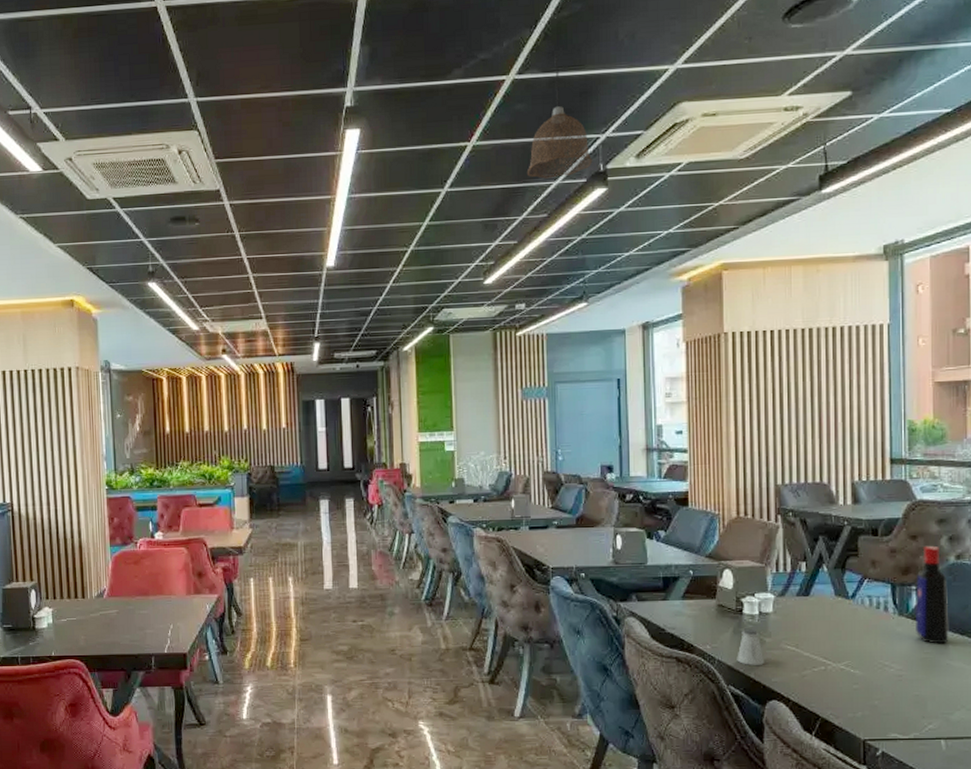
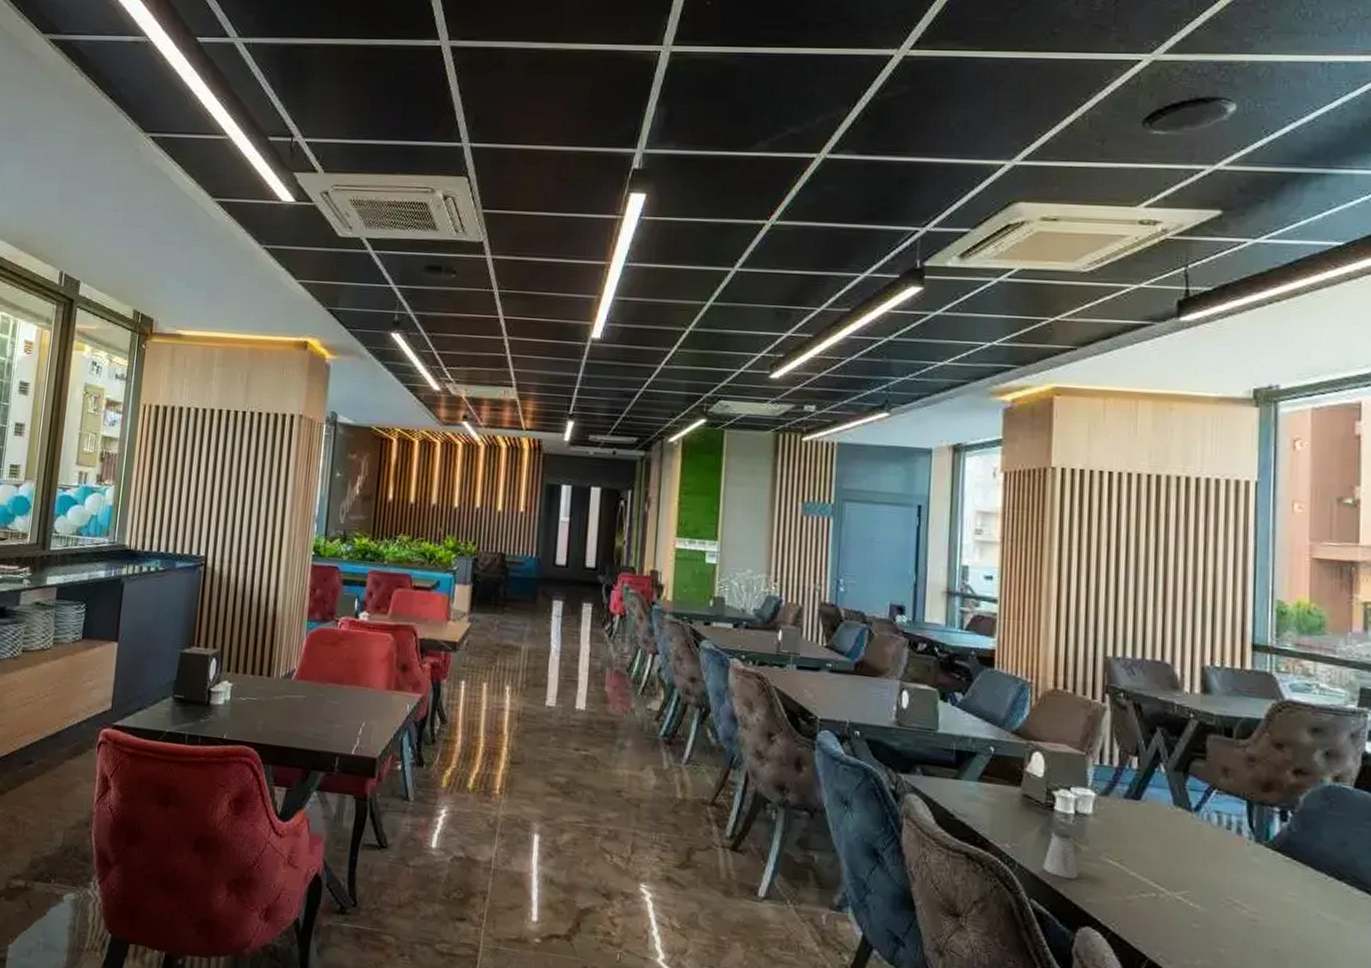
pendant lamp: present [526,52,593,179] -> none [830,134,909,270]
liquor bottle: present [914,545,949,644] -> none [1276,758,1323,888]

